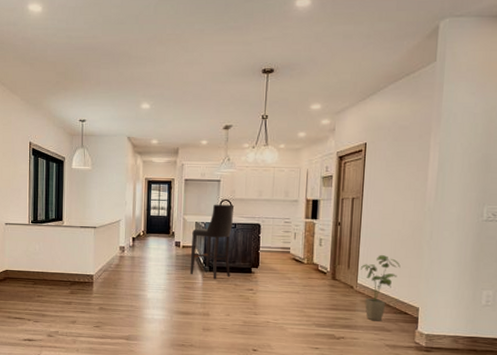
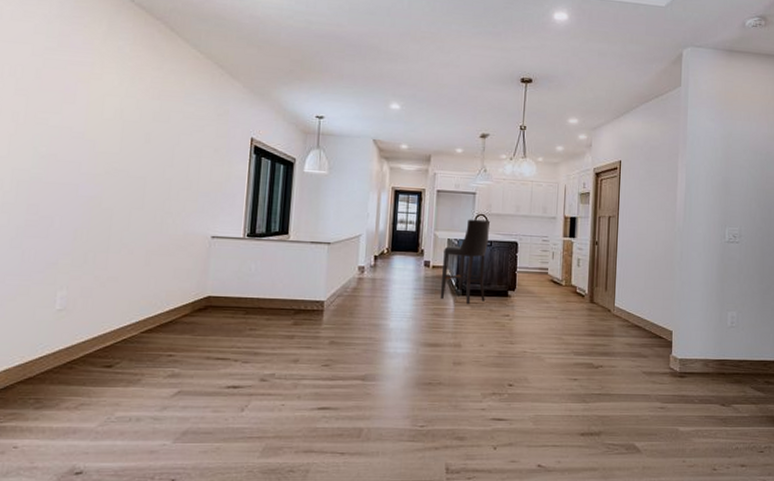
house plant: present [361,255,401,321] -> none [618,276,655,347]

